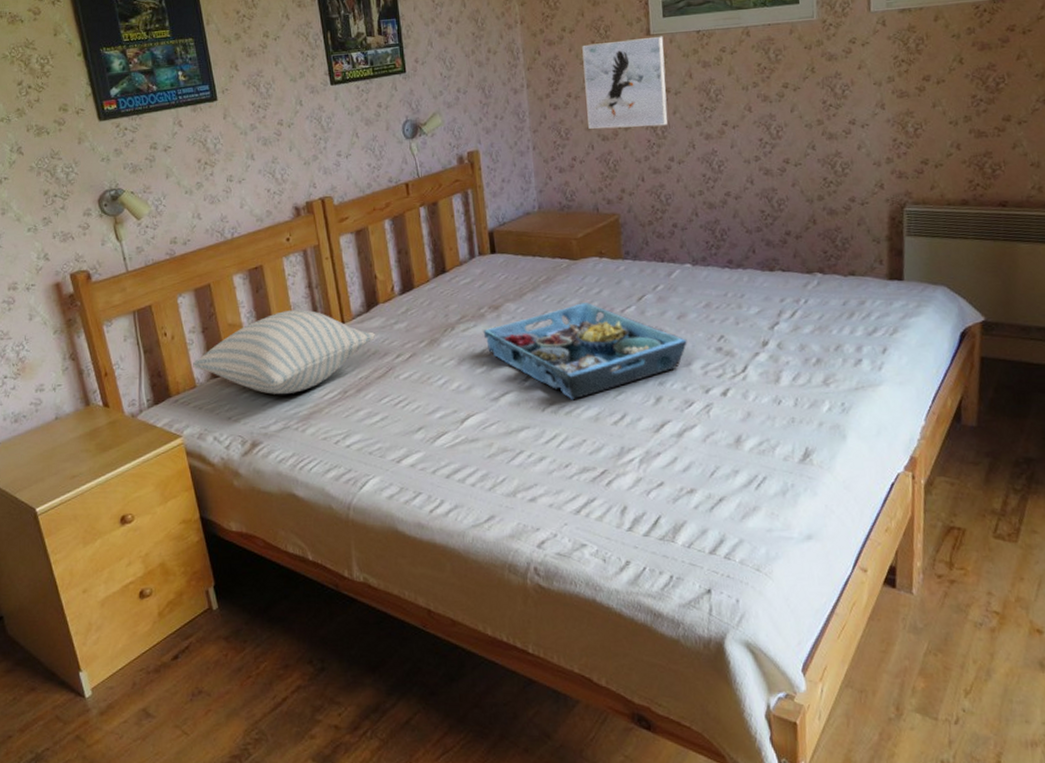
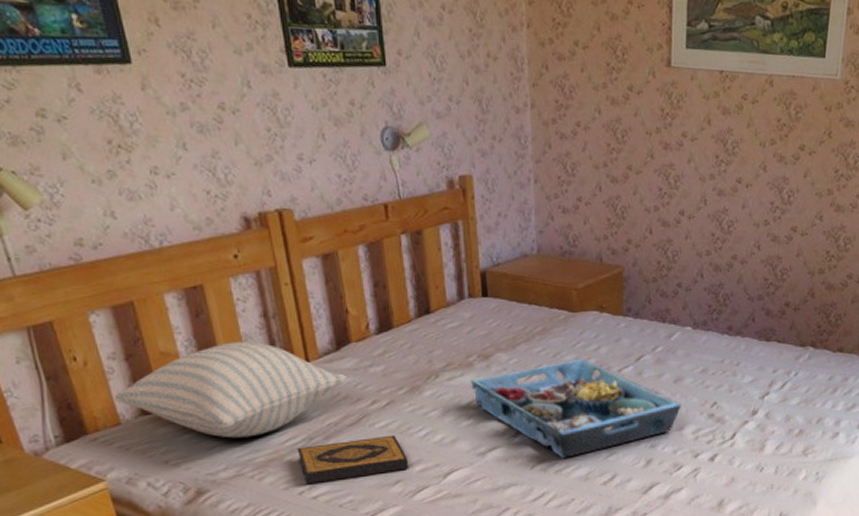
hardback book: none [334,385,430,434] -> present [297,435,409,484]
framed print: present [582,36,668,129] -> none [596,66,685,175]

